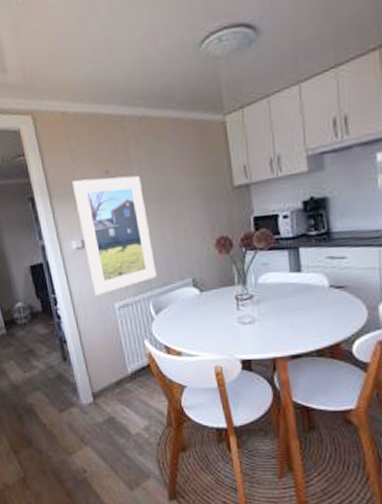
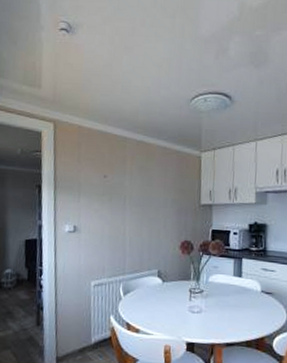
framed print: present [72,175,157,296] -> none [75,178,131,273]

